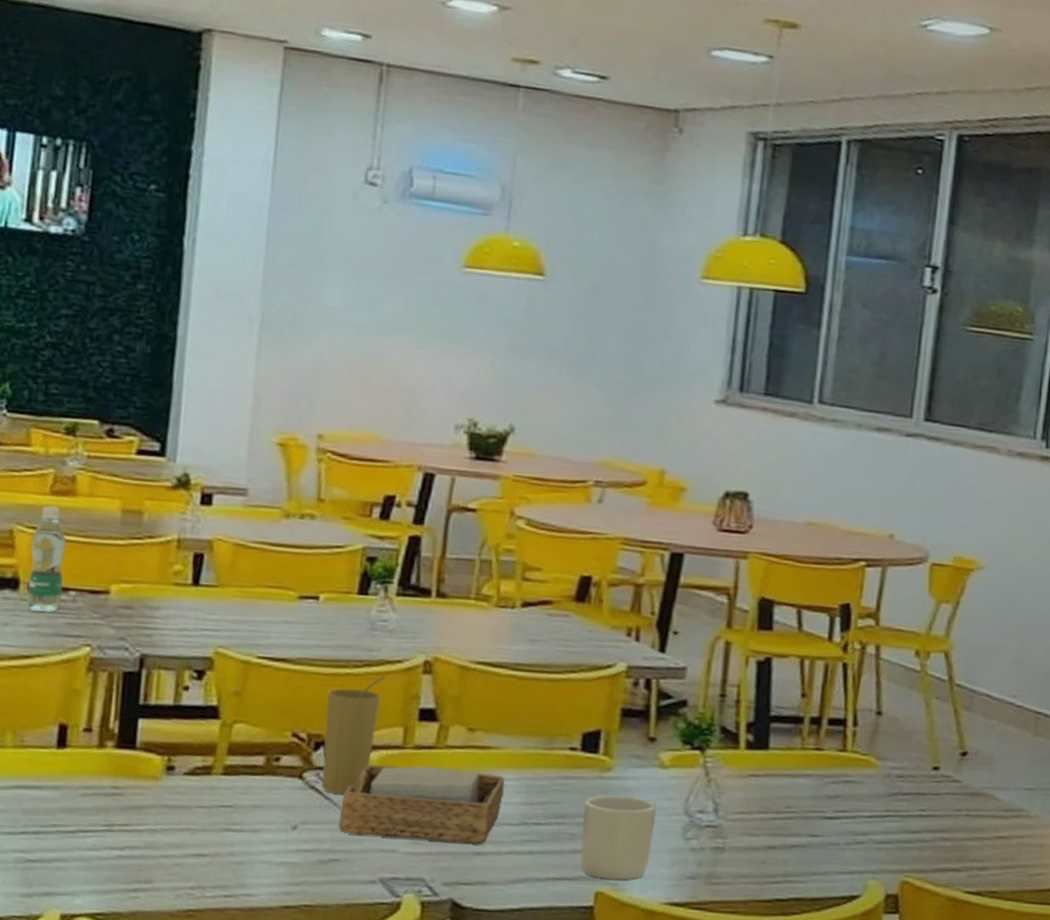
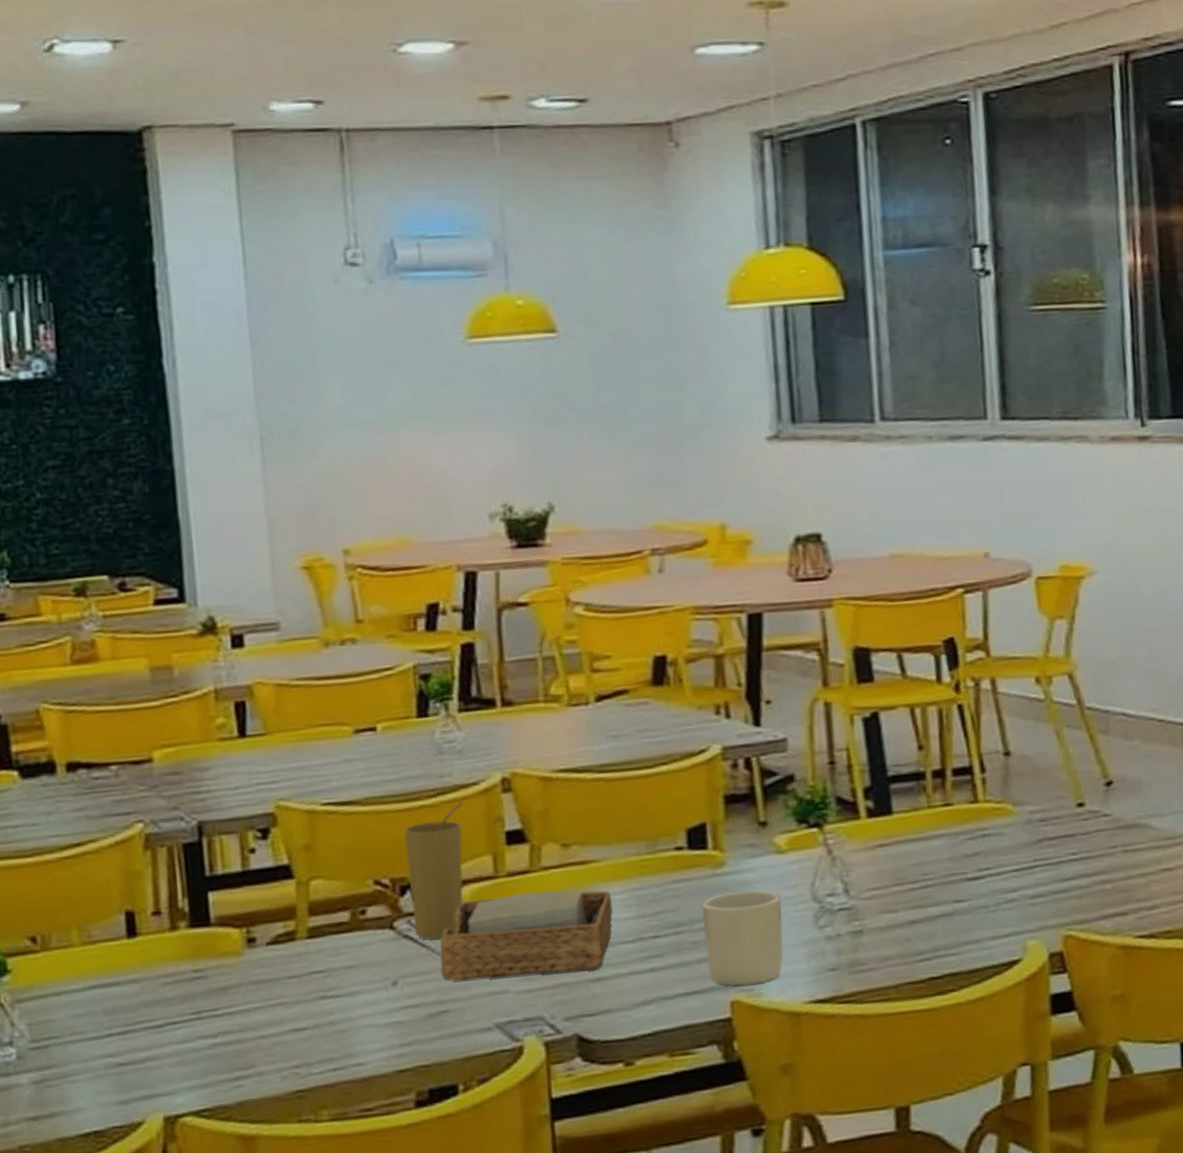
bottle: present [27,506,66,613] -> none [60,676,104,794]

